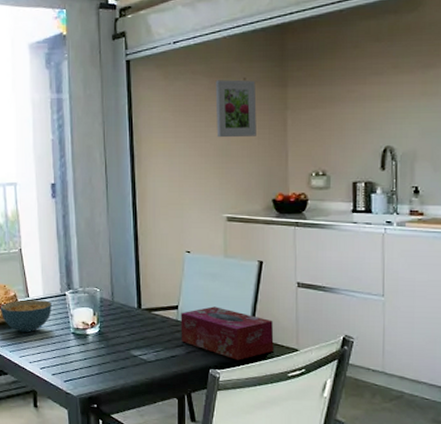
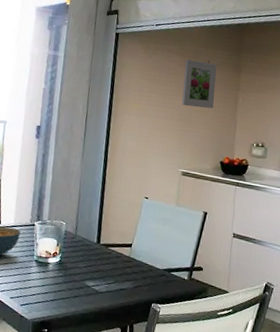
tissue box: present [181,306,274,360] -> none [131,247,210,297]

